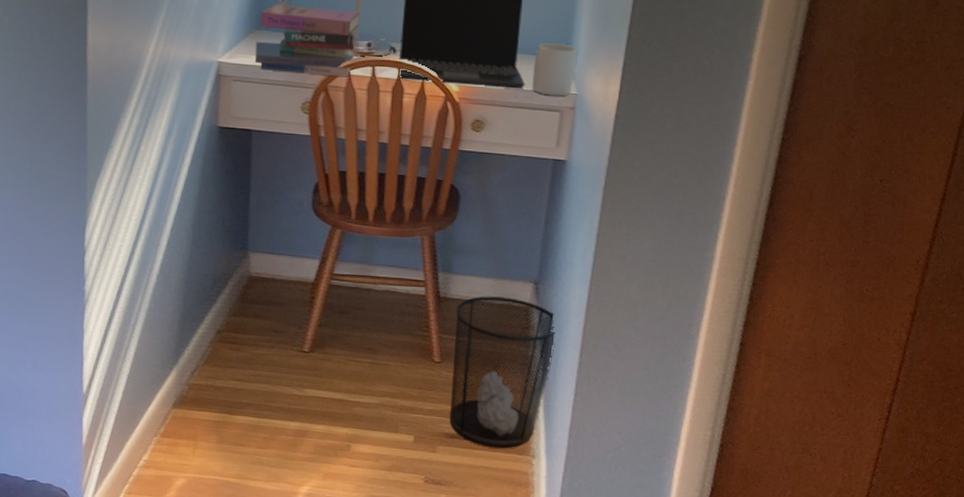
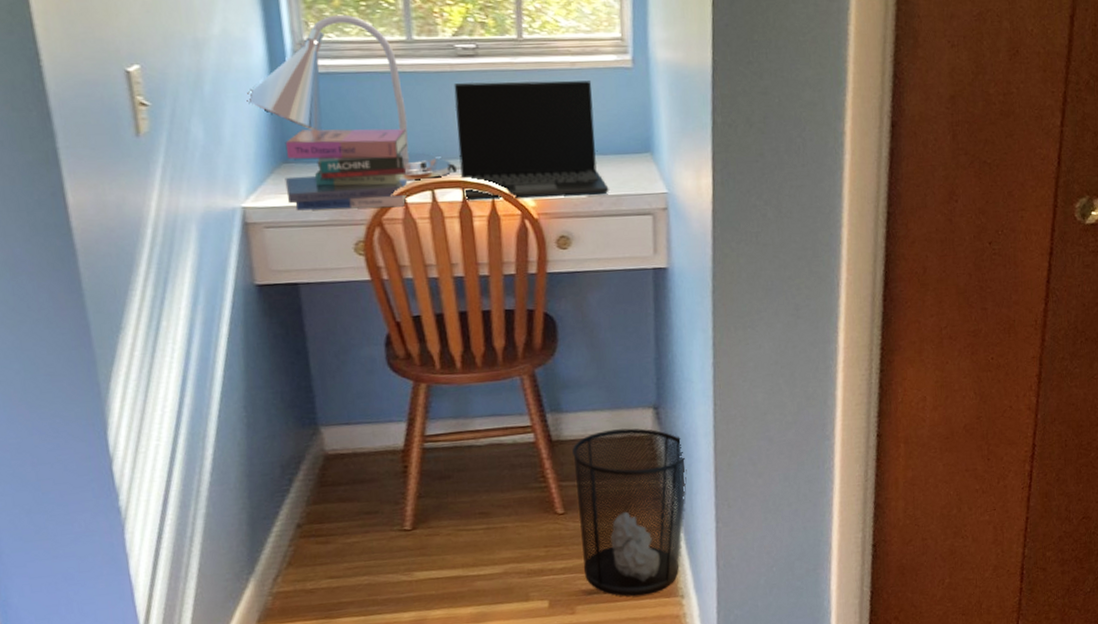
mug: present [532,42,577,97] -> none [615,138,663,198]

